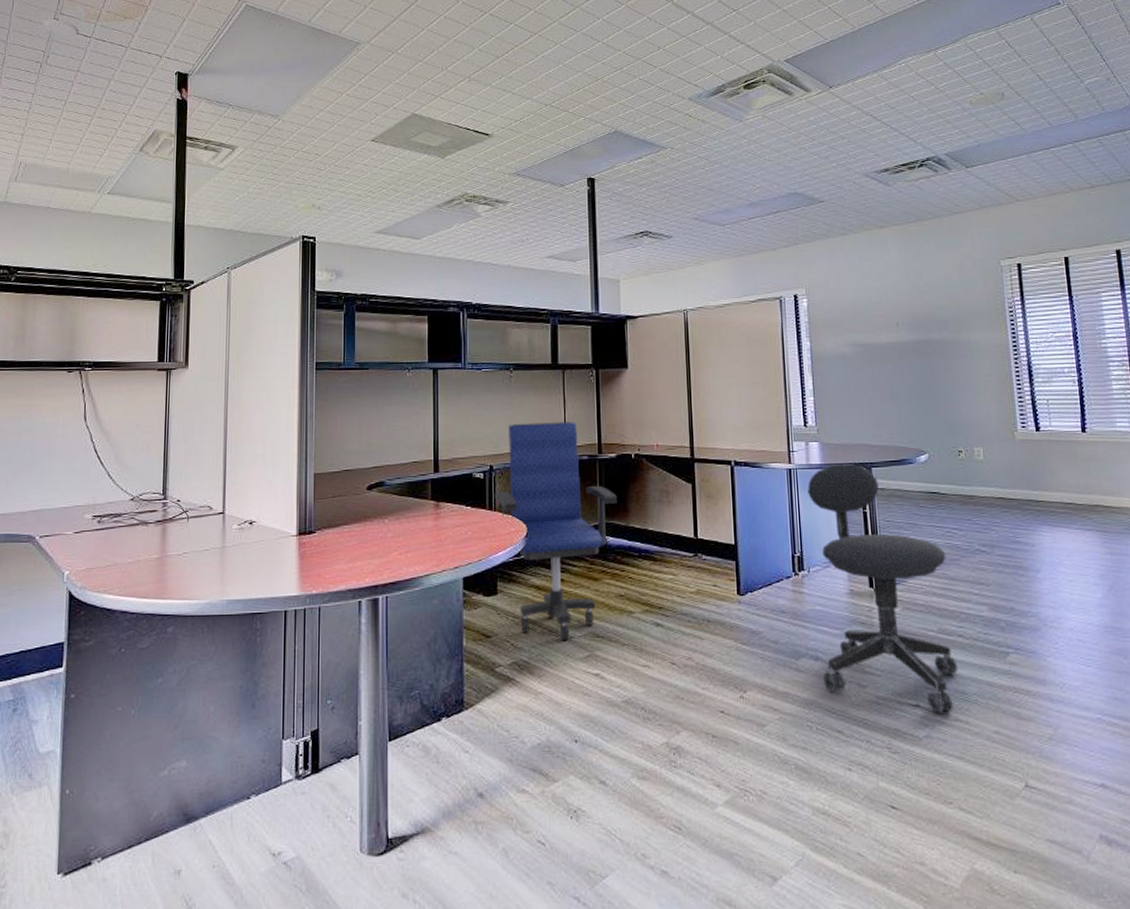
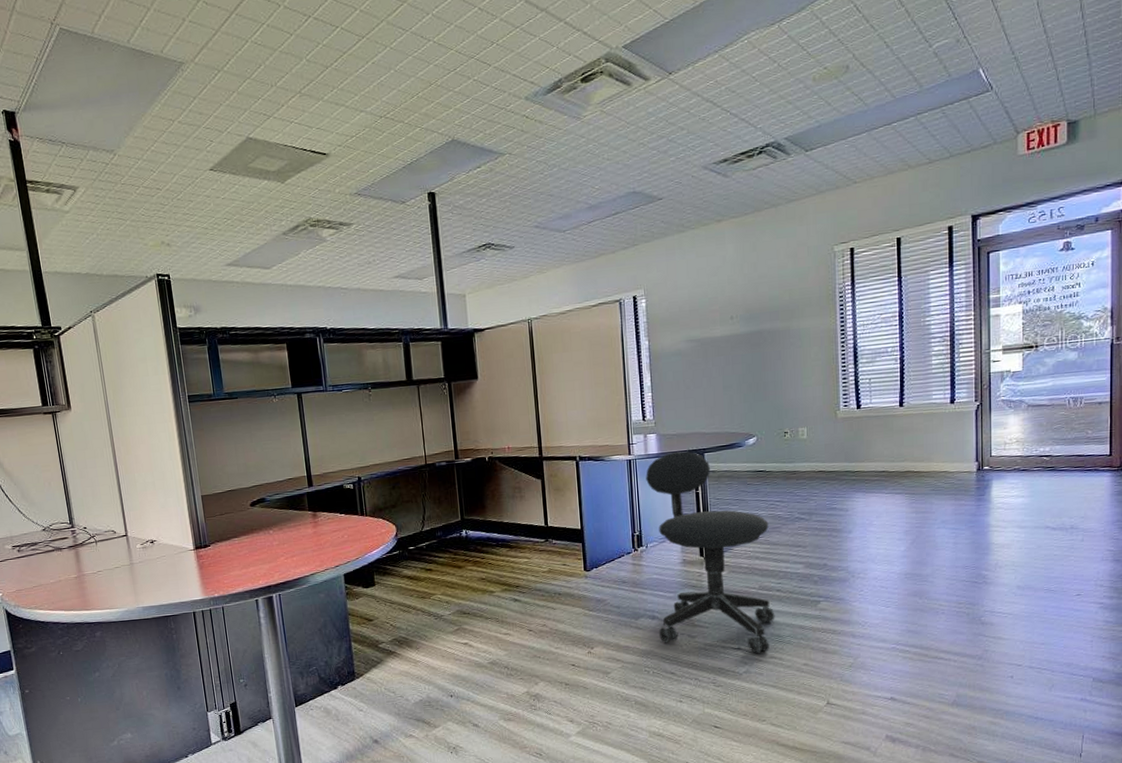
office chair: present [495,422,618,640] -> none [365,432,476,618]

